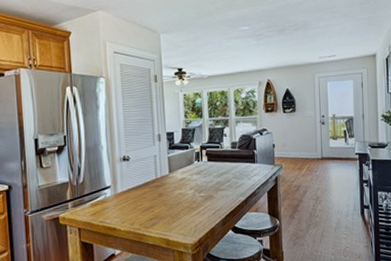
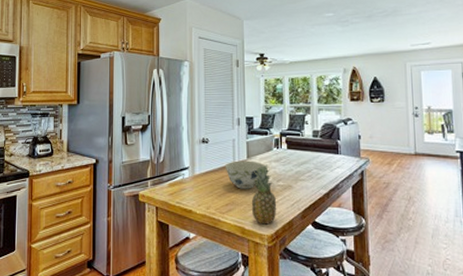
bowl: none [147,175,187,203] -> present [225,160,265,189]
fruit: none [175,177,200,235] -> present [251,164,277,225]

